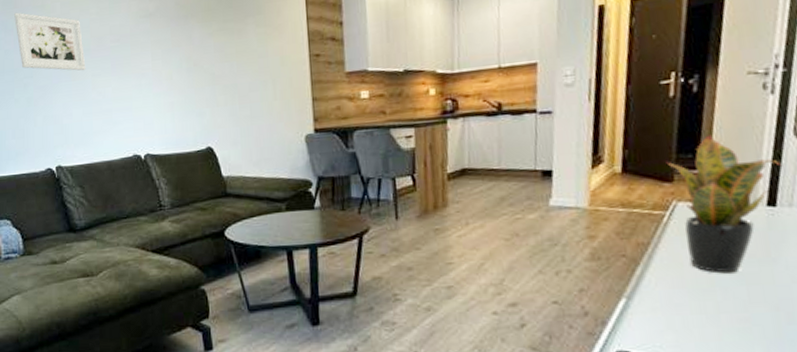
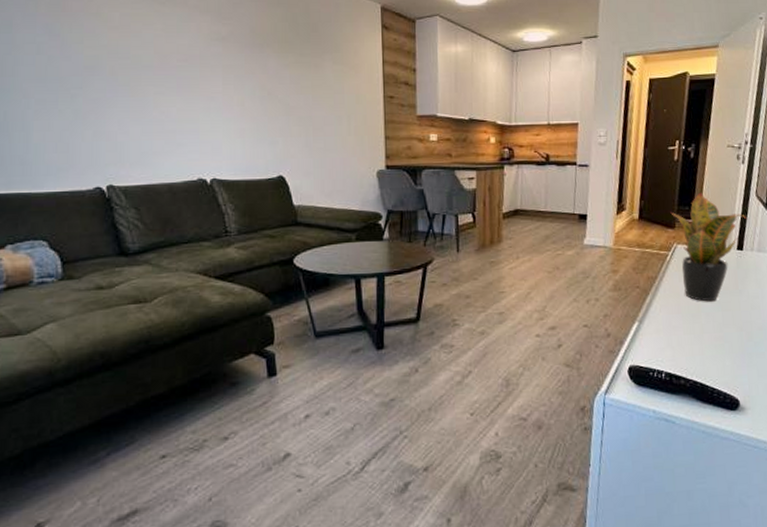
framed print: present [14,12,86,71] -> none [62,16,147,88]

